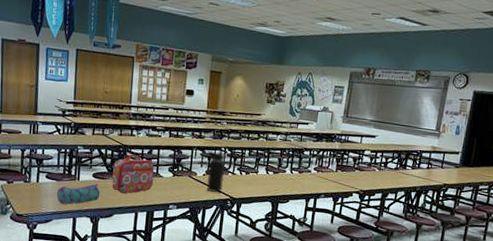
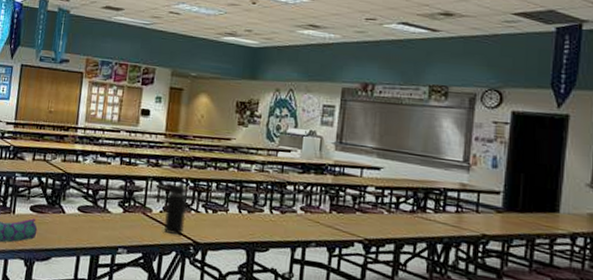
lunch box: present [112,154,155,194] -> none [51,184,102,233]

